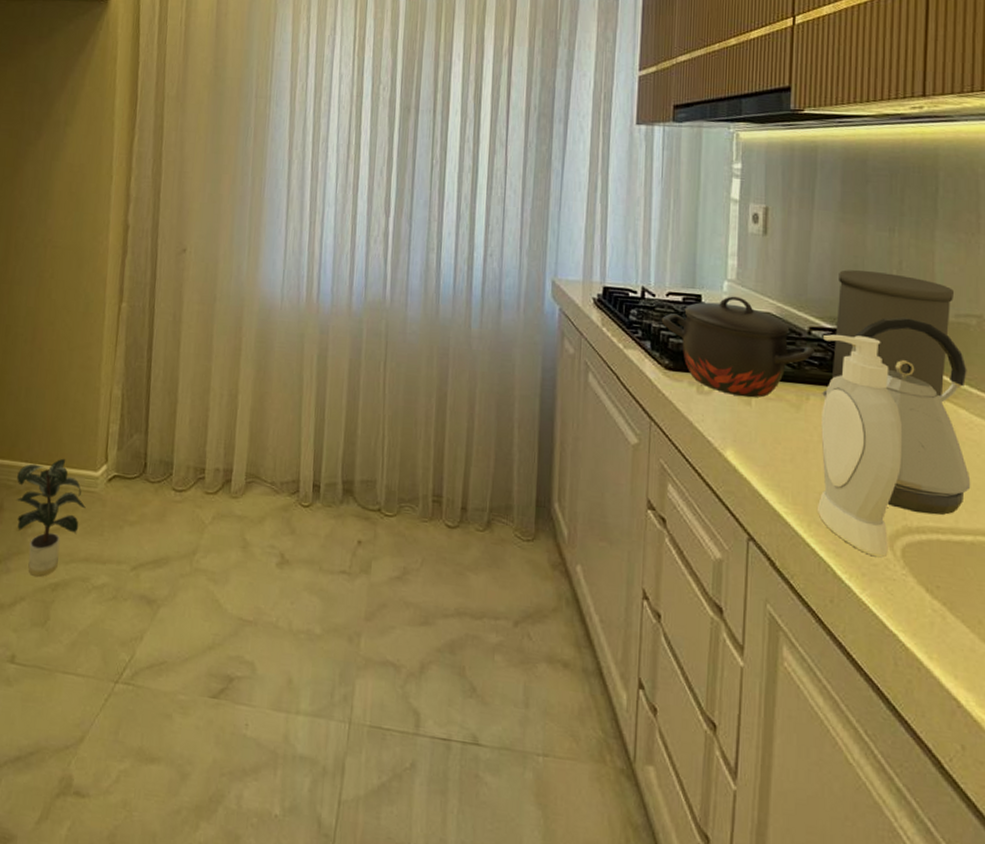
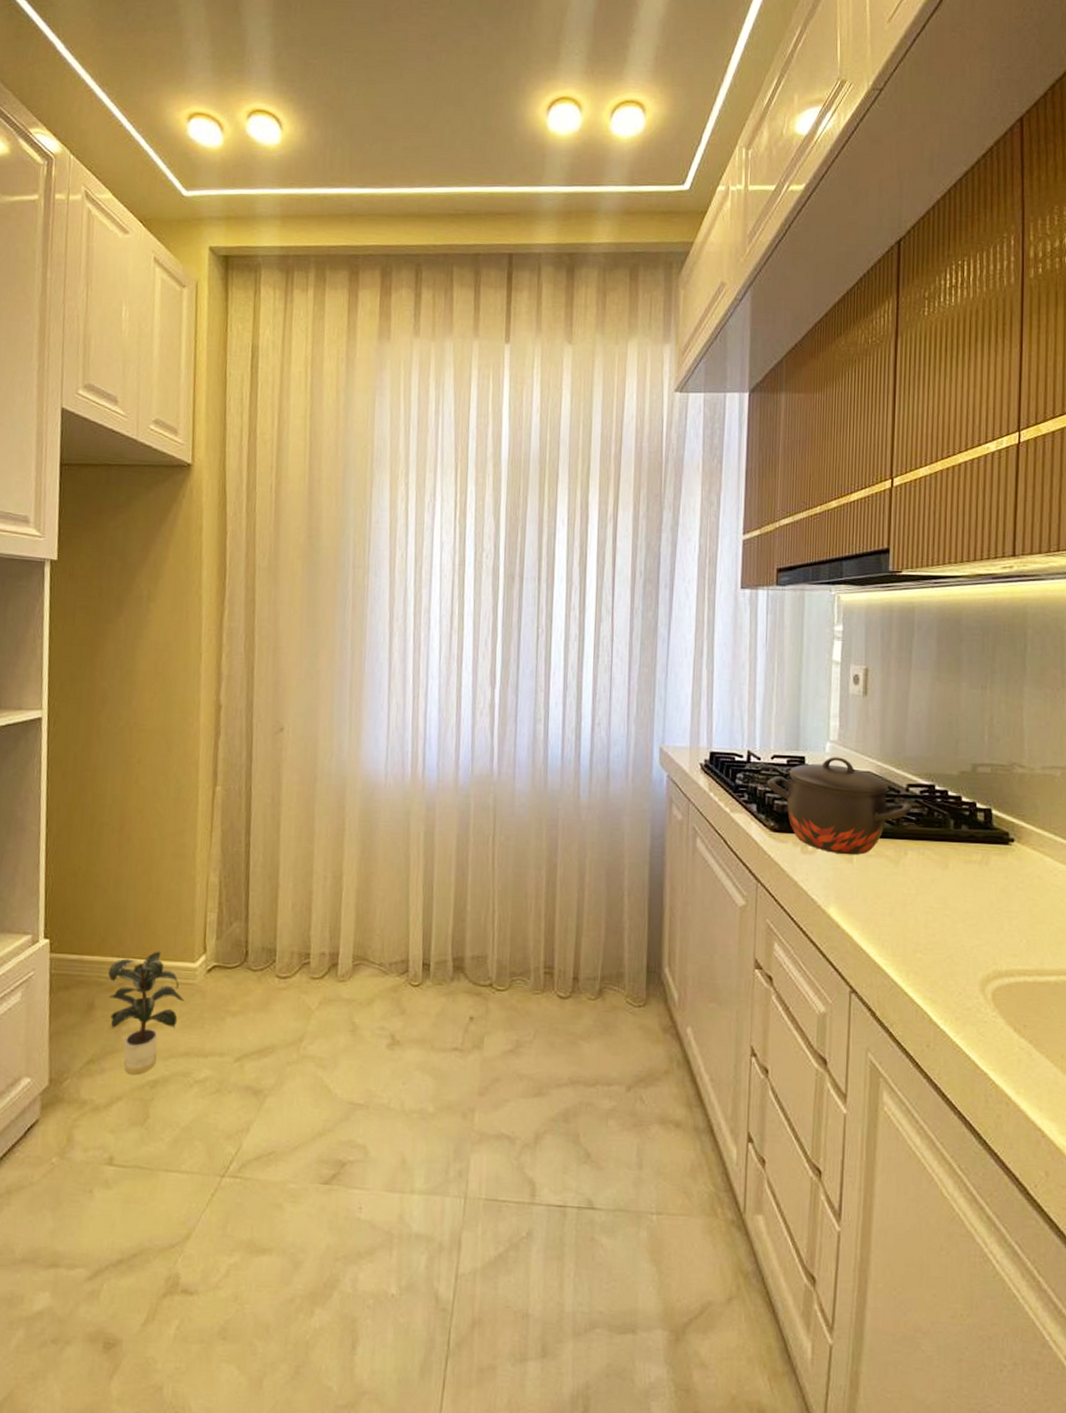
soap bottle: present [816,334,903,558] -> none [914,790,993,1002]
kettle: present [822,316,971,515] -> none [919,770,1055,959]
canister: present [832,269,953,397] -> none [929,727,1040,846]

